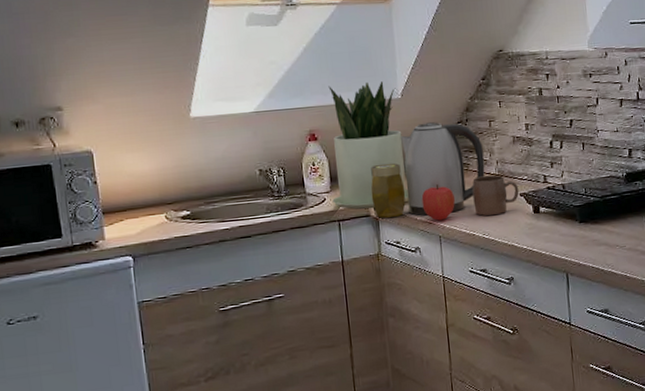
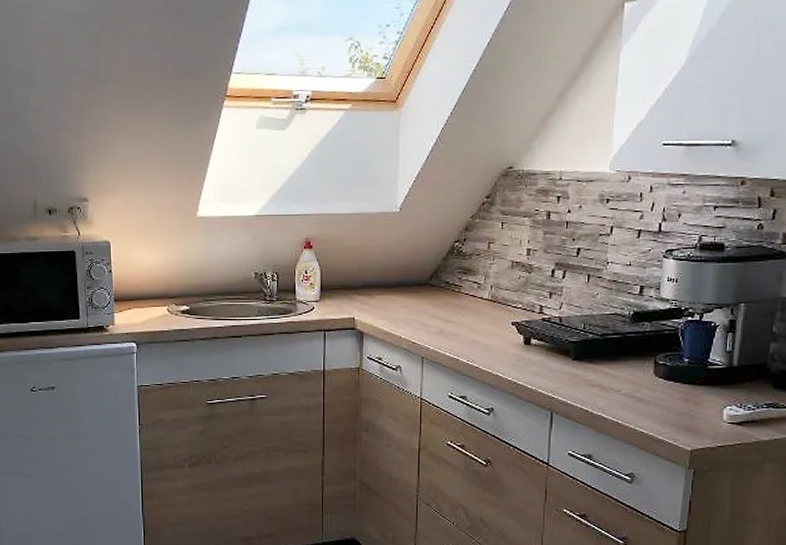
planter: present [328,81,409,210] -> none [321,193,396,322]
jar: present [370,163,406,219] -> none [359,277,393,334]
kettle: present [400,121,485,216] -> none [393,238,478,335]
fruit: present [421,183,455,221] -> none [408,303,442,341]
mug: present [472,175,519,216] -> none [461,300,512,342]

